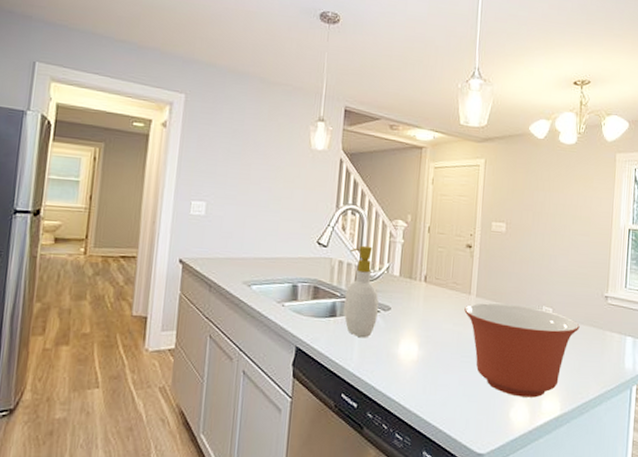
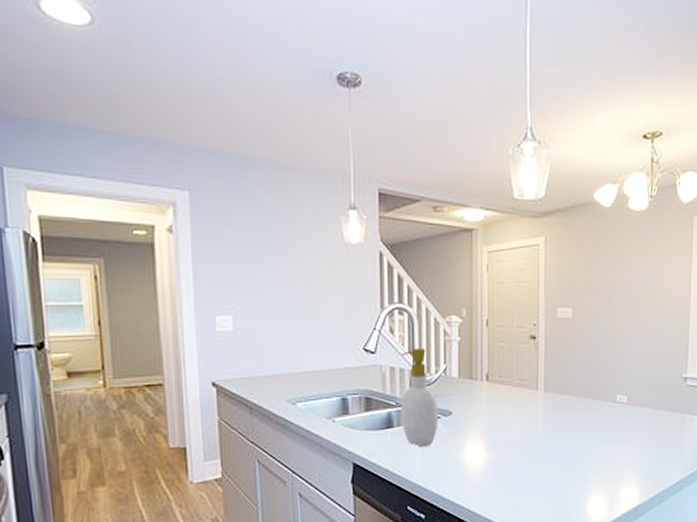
mixing bowl: present [464,303,580,398] -> none [532,396,657,491]

